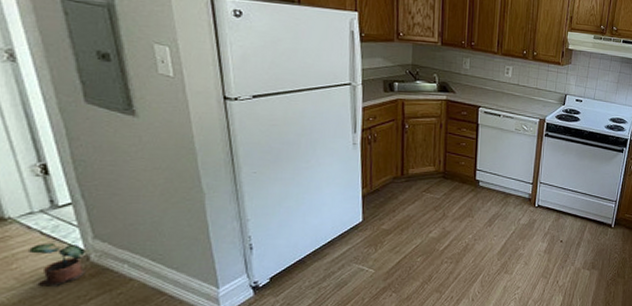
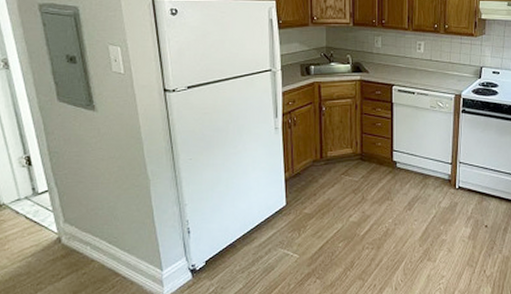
potted plant: present [29,244,86,287] -> none [17,227,59,266]

